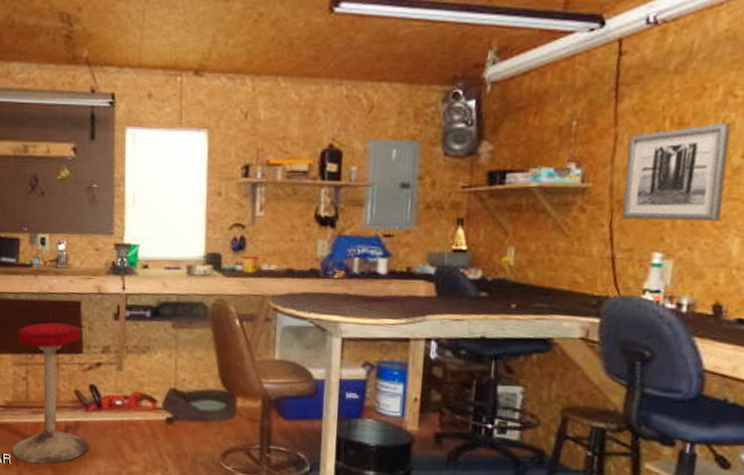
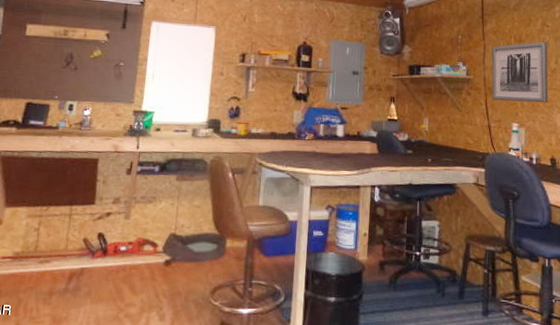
stool: present [11,322,89,465] -> none [12,177,96,313]

